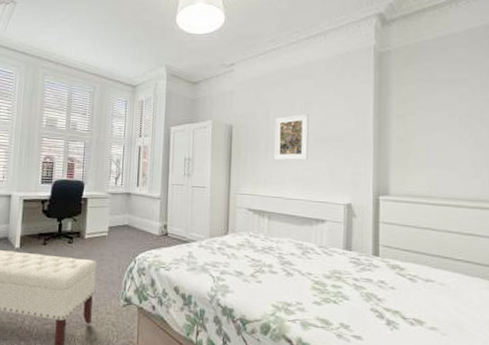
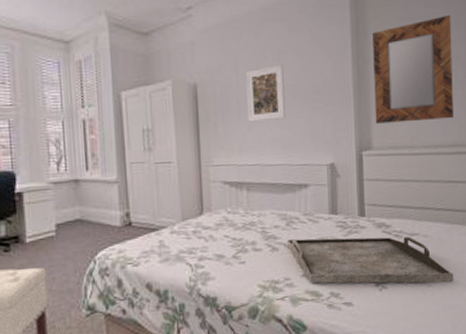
serving tray: none [301,267,471,336] -> present [286,236,453,284]
home mirror: none [394,79,476,175] -> present [373,14,453,124]

